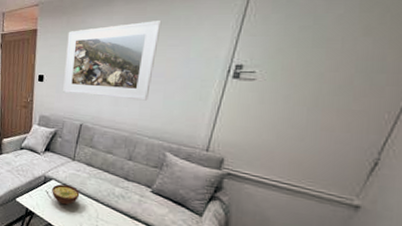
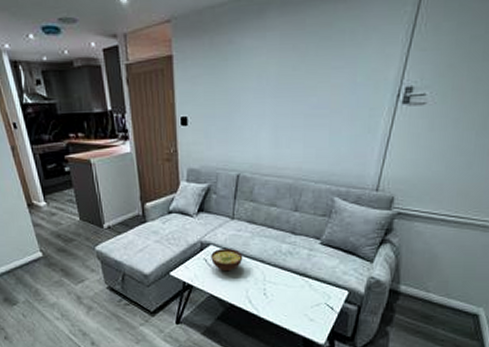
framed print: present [63,21,162,101] -> none [212,36,324,139]

